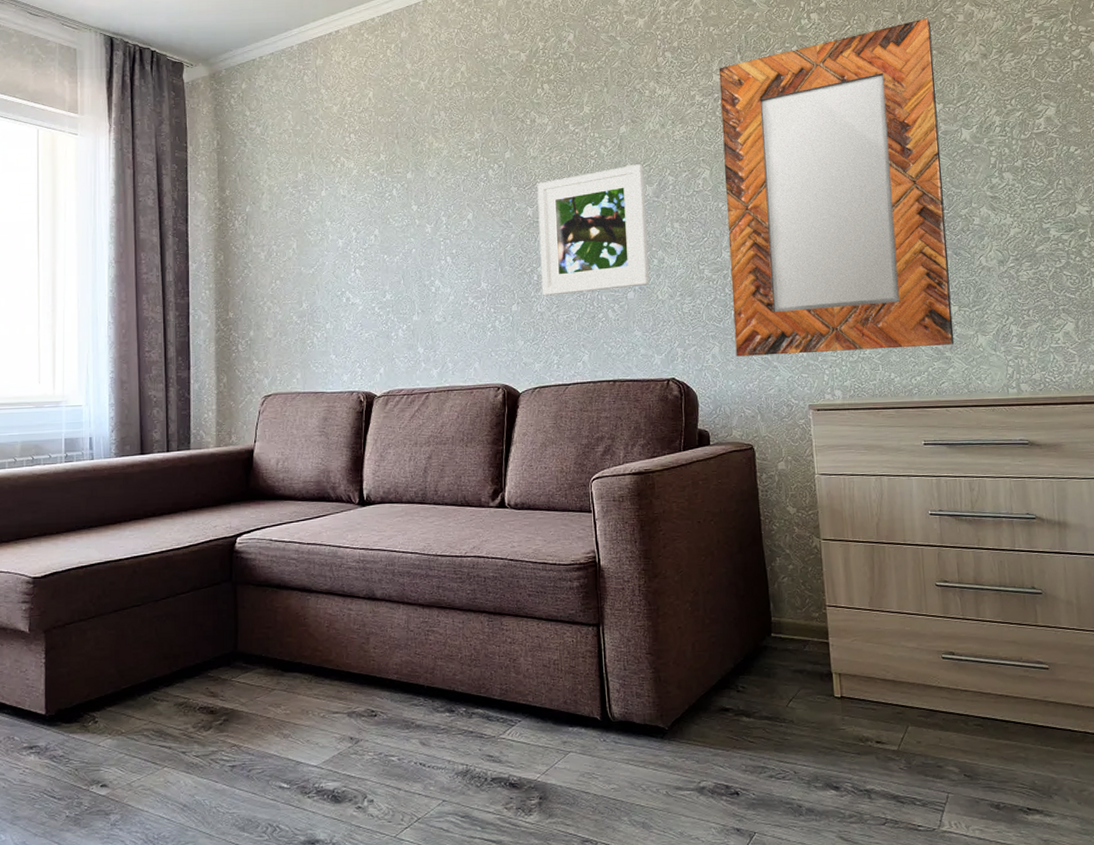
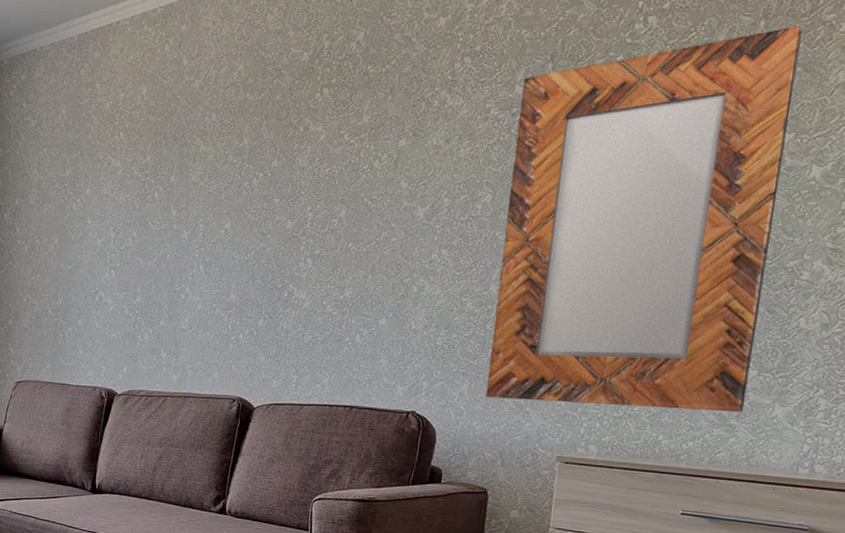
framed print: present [537,164,650,296] -> none [290,182,419,314]

